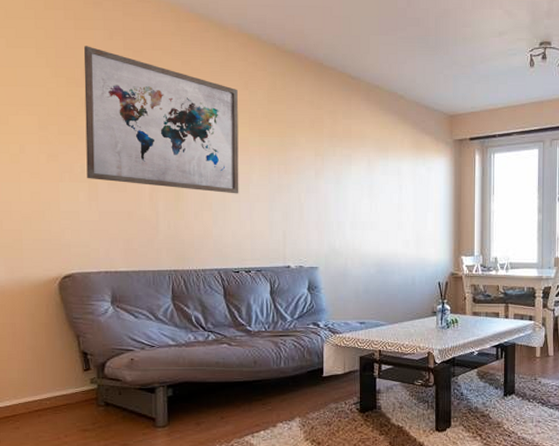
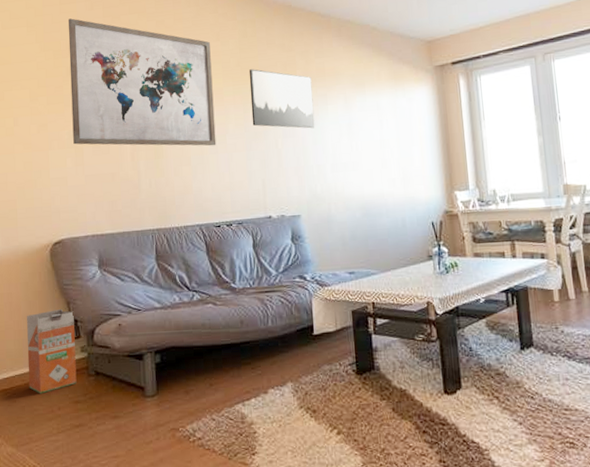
waste bin: none [32,342,85,422] -> present [27,309,77,394]
wall art: none [276,122,338,187] -> present [249,69,315,129]

